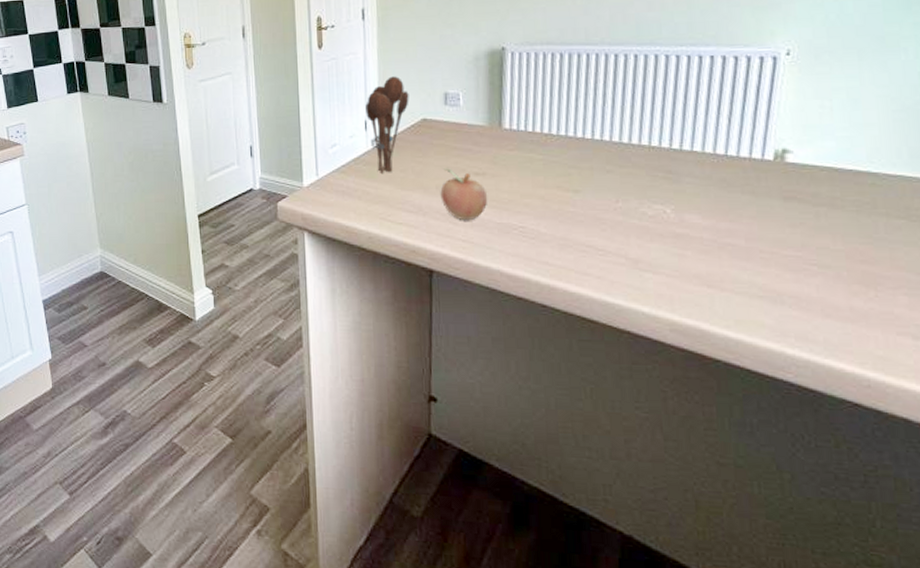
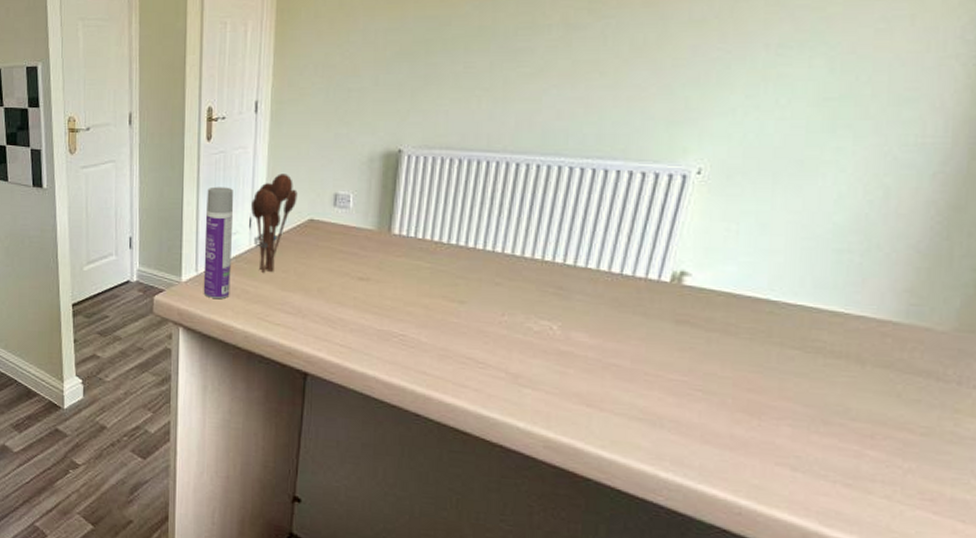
aerosol can: none [322,92,351,202] -> present [203,186,234,300]
fruit: present [440,168,488,220] -> none [321,271,370,325]

